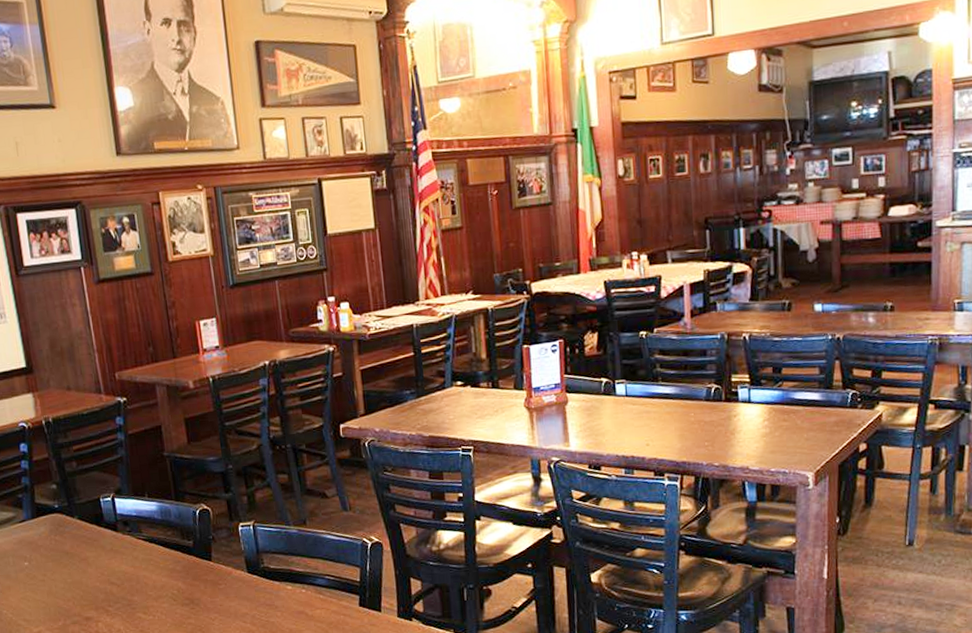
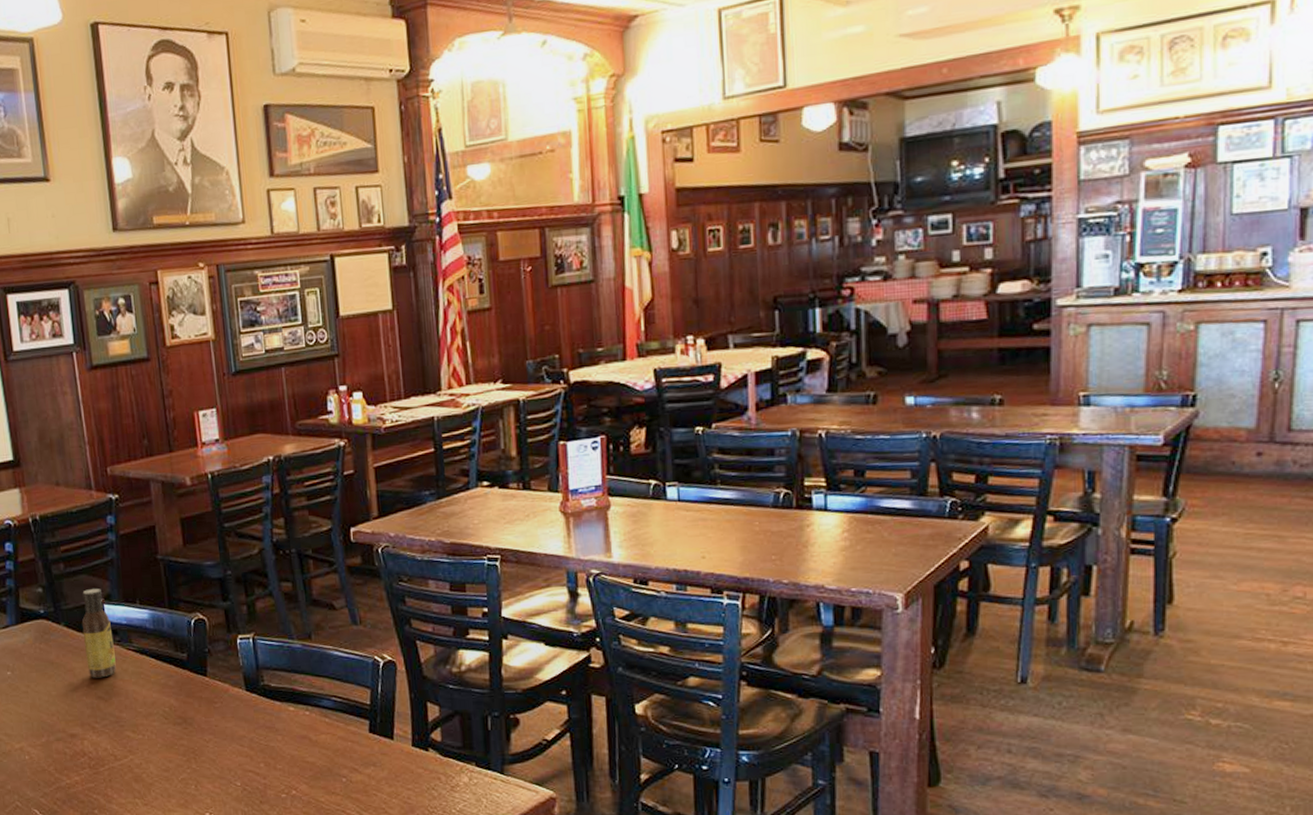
sauce bottle: none [94,484,128,566] -> present [81,589,117,678]

